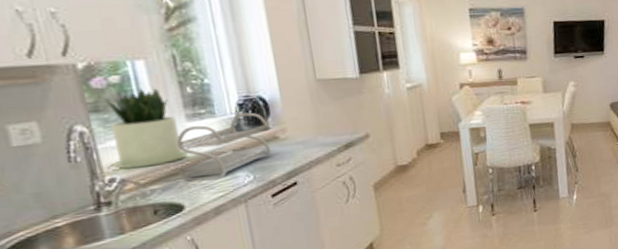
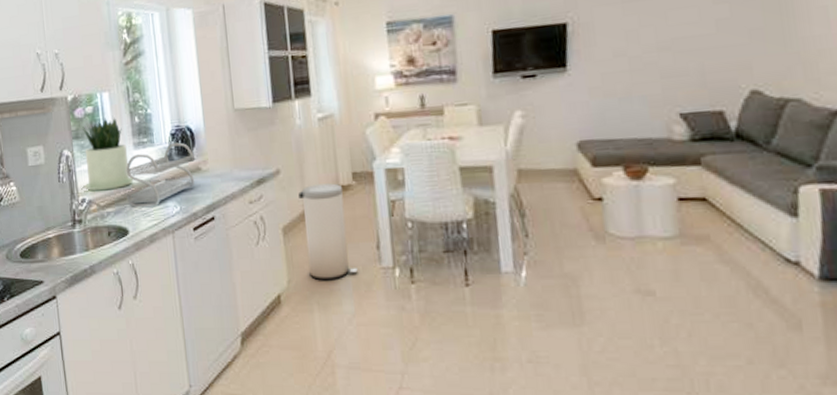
pedal bin: none [389,142,447,226] -> present [298,183,358,281]

